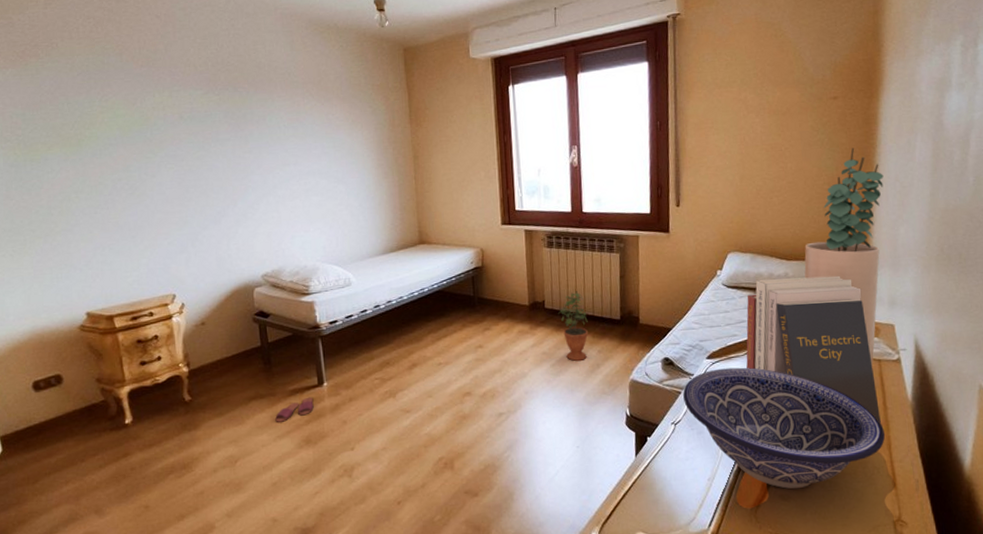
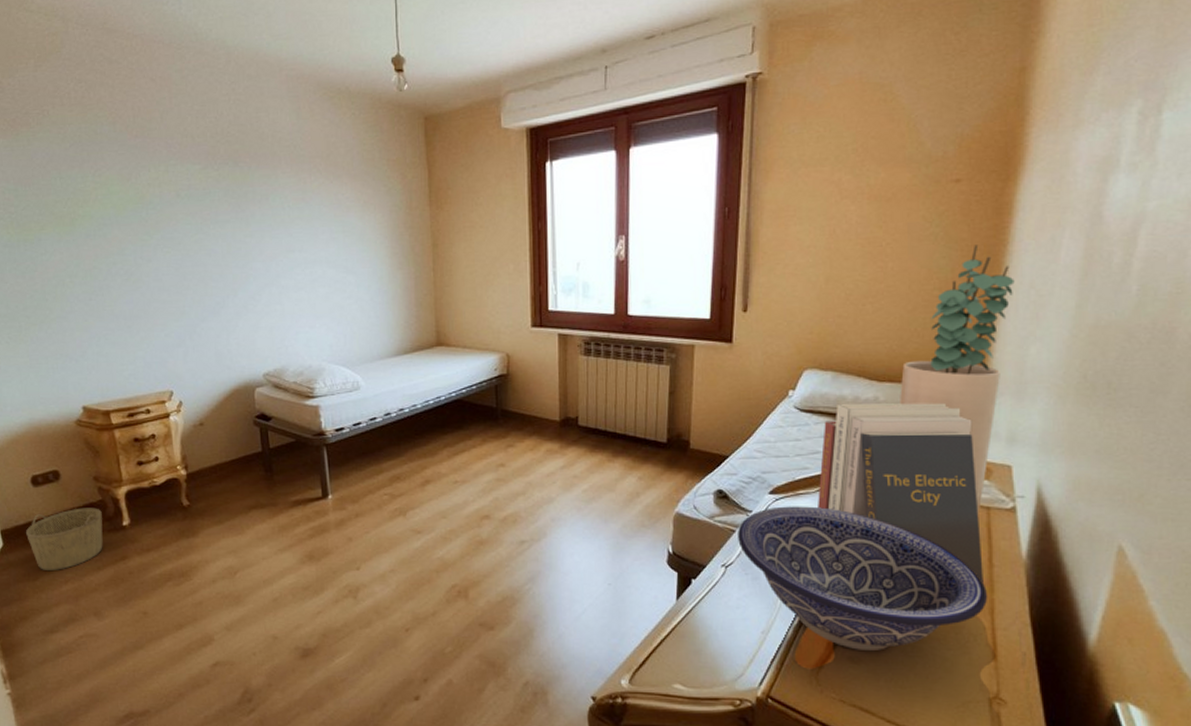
basket: none [27,408,105,473] -> present [26,508,103,570]
slippers: present [275,397,314,422] -> none [276,509,317,535]
potted plant: present [558,289,588,361] -> none [594,405,628,487]

